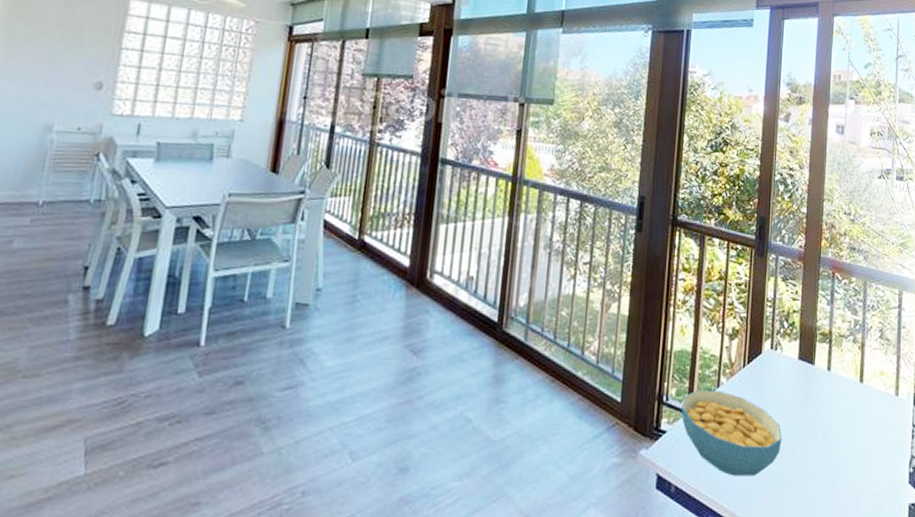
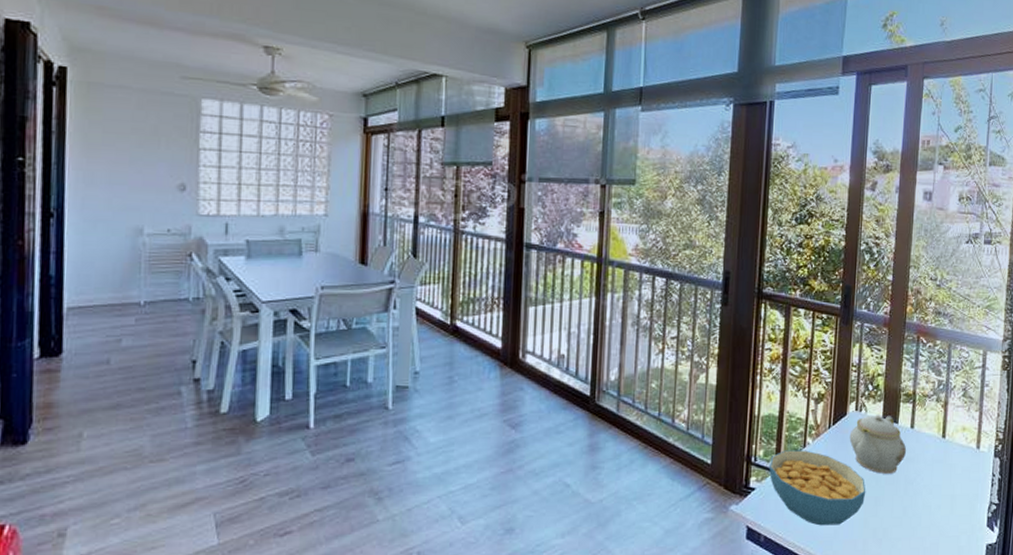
teapot: none [764,354,824,420] -> present [849,415,907,474]

